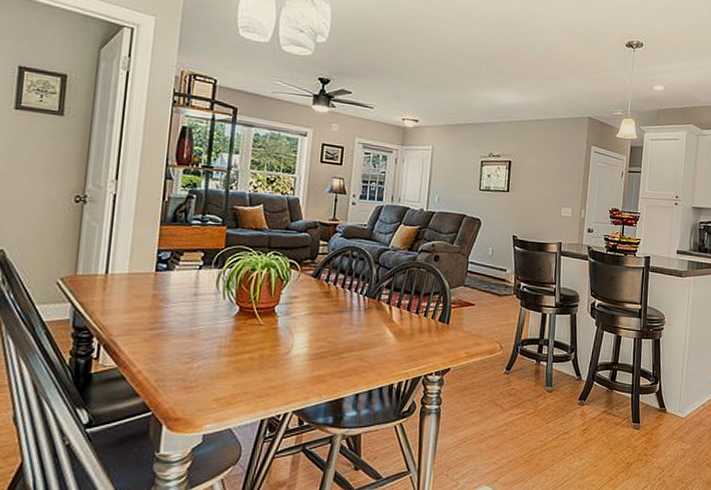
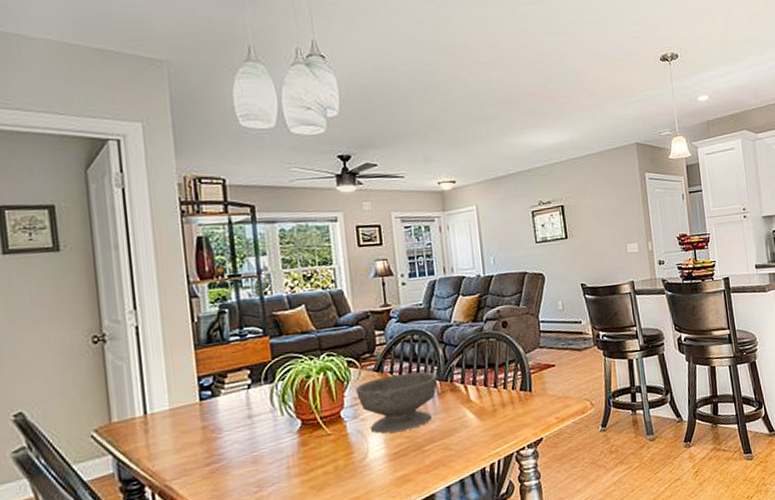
bowl: none [292,283,367,335] -> present [356,371,438,434]

